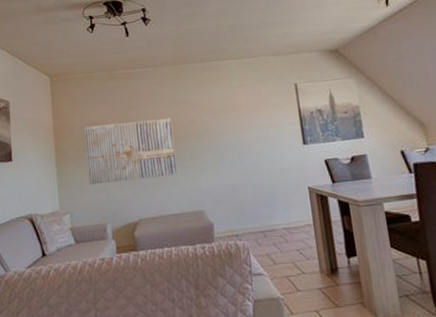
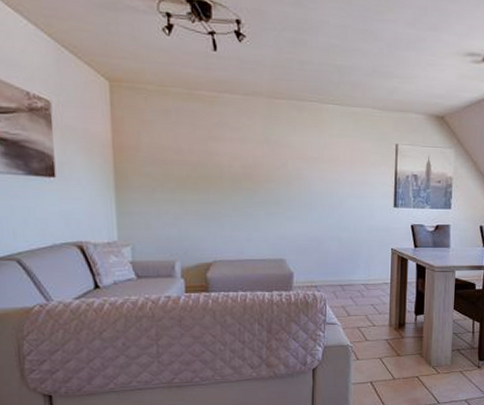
wall art: present [84,117,178,185] -> none [153,151,261,219]

